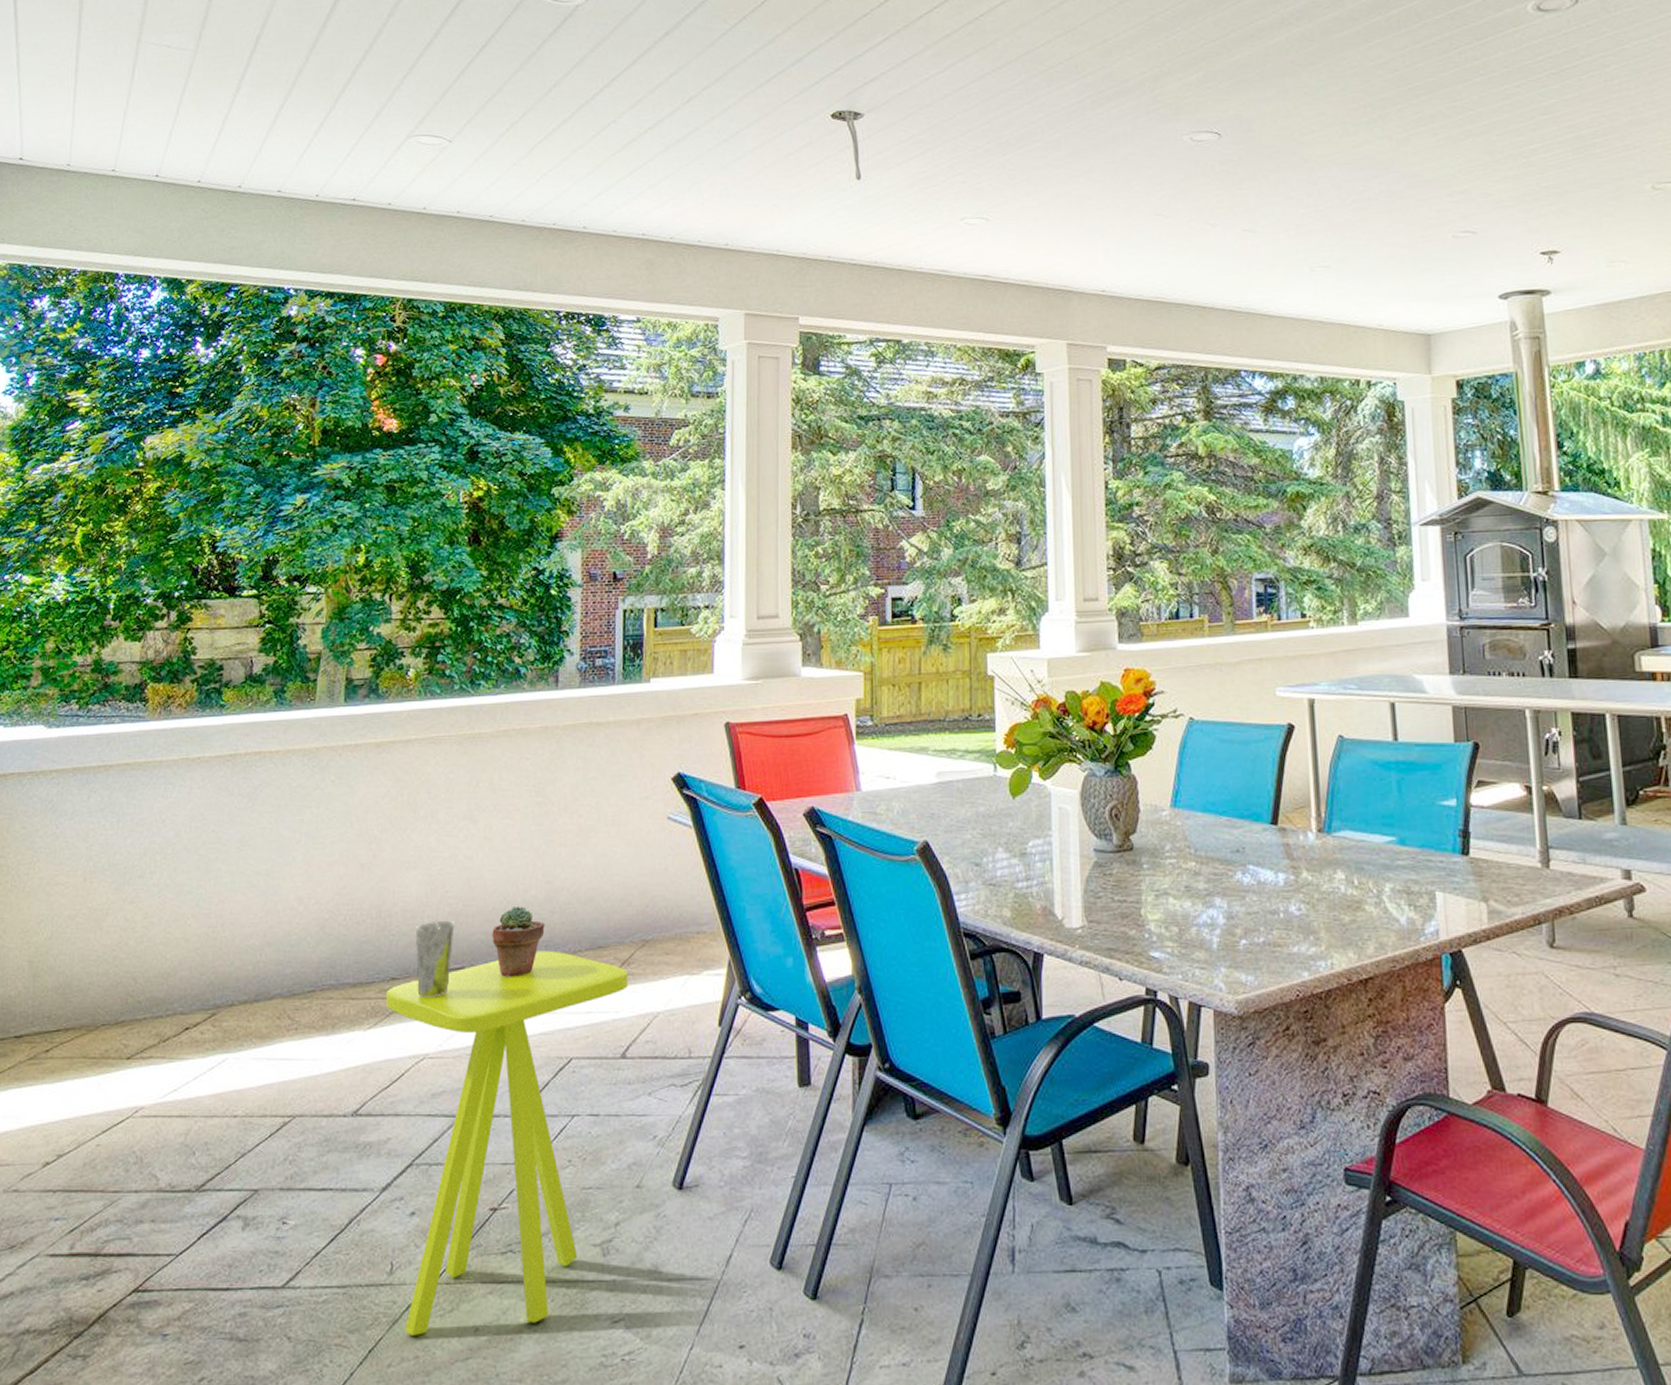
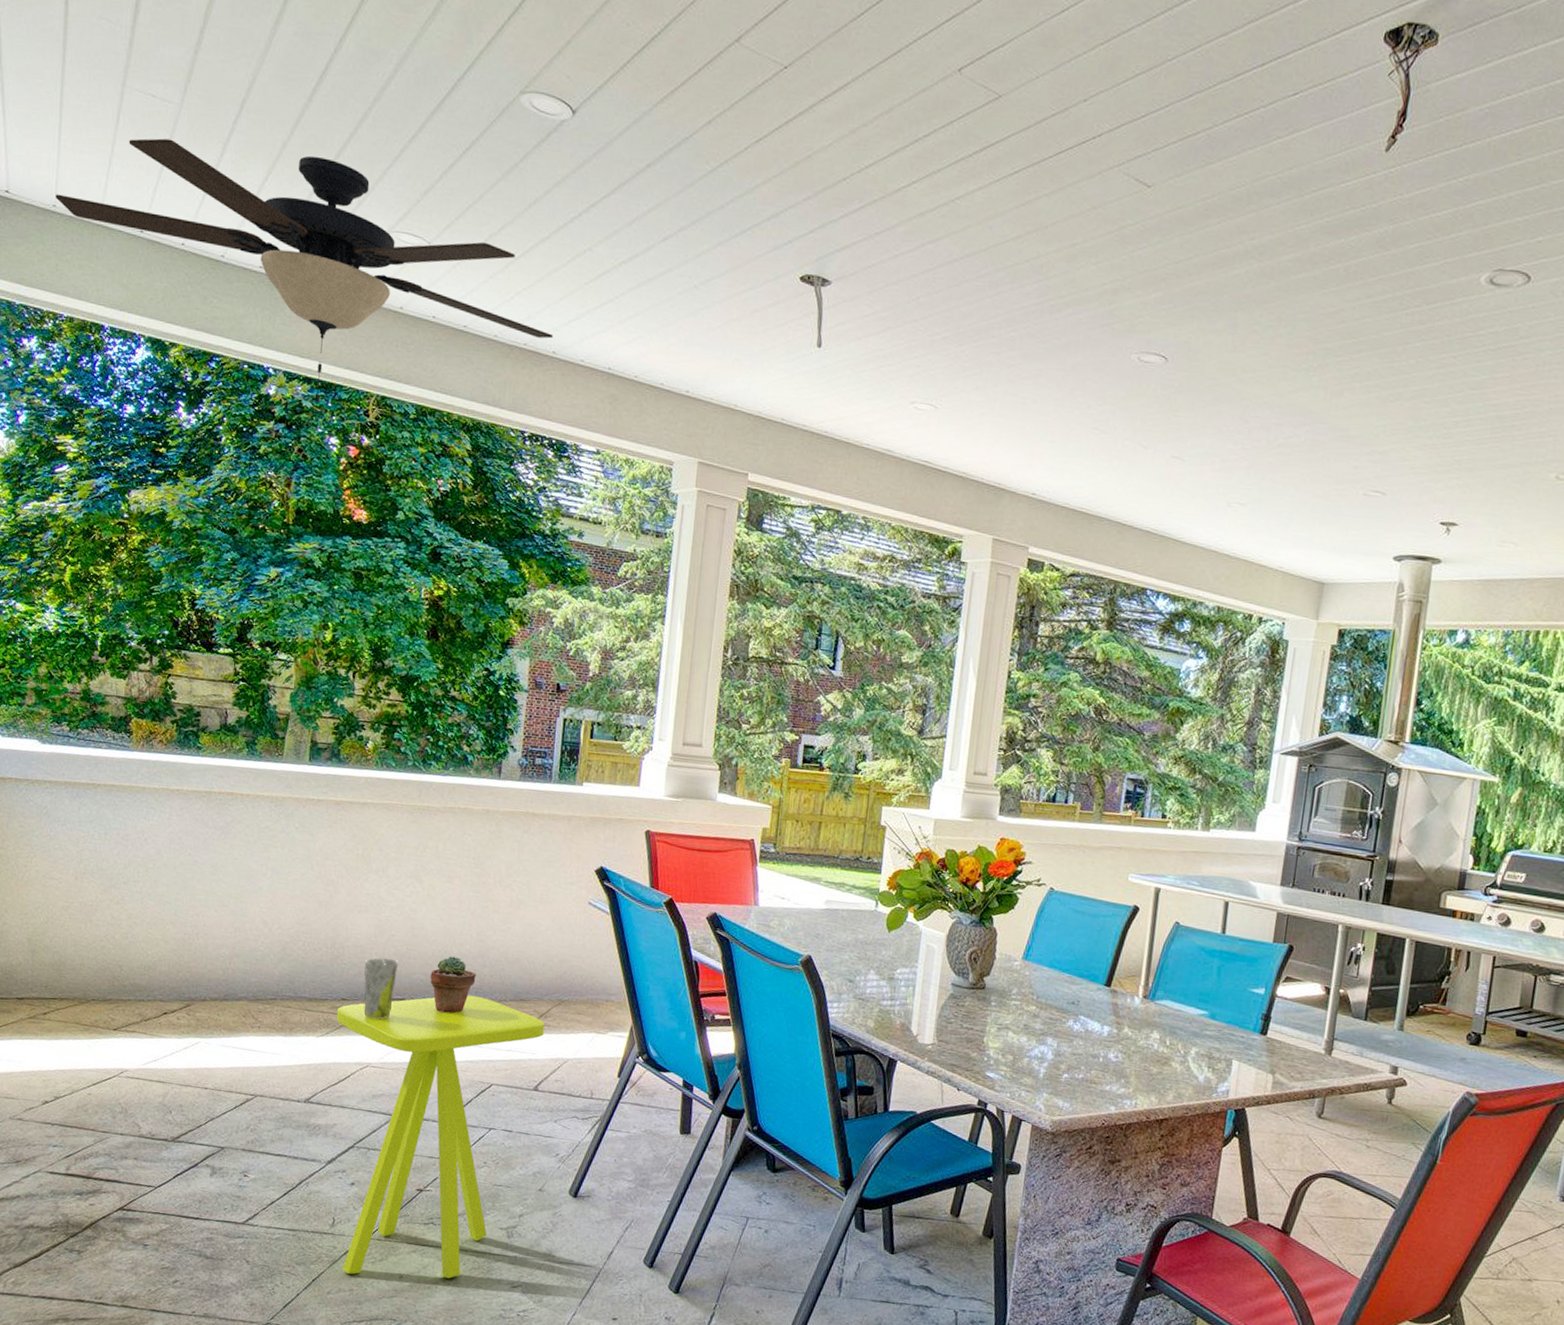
ceiling fan: none [70,77,583,316] -> present [55,138,553,403]

